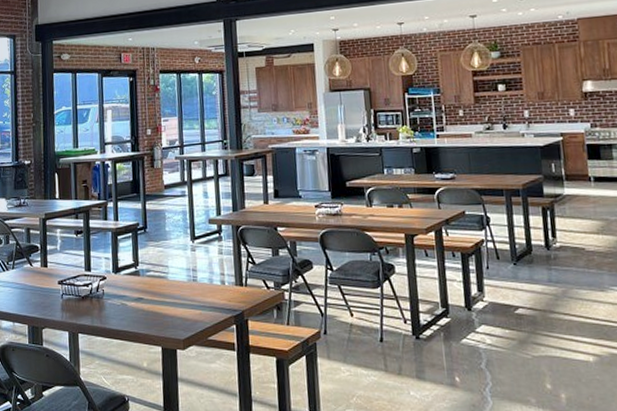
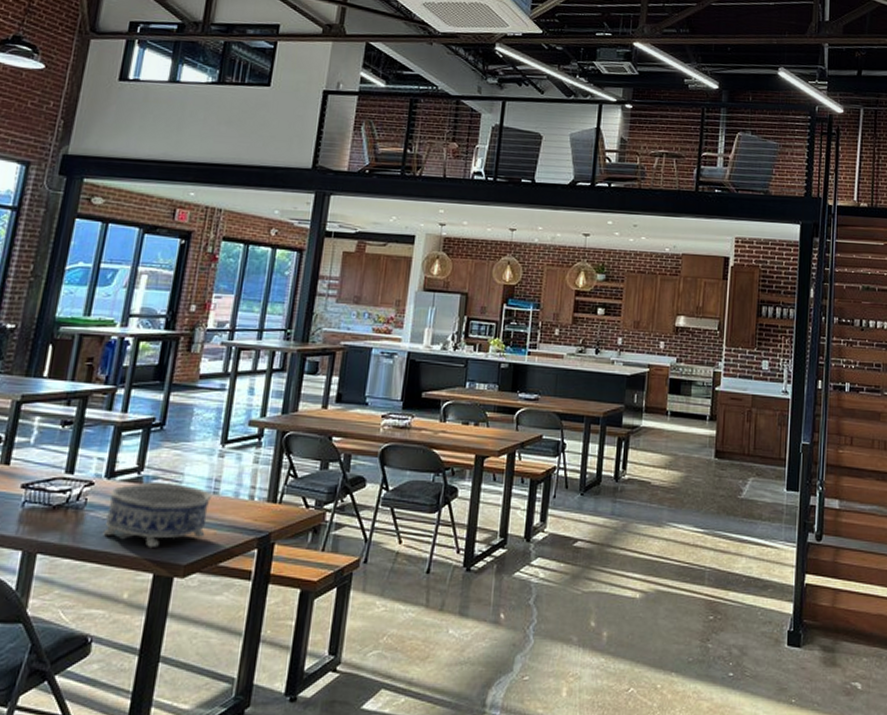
decorative bowl: none [119,275,193,327] -> present [103,483,211,549]

